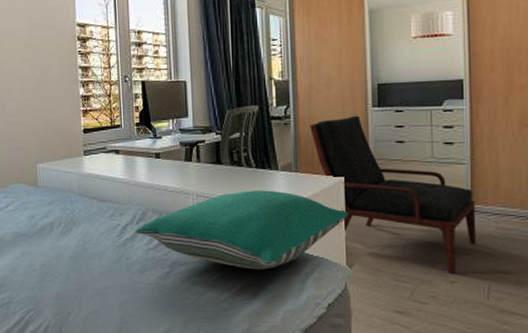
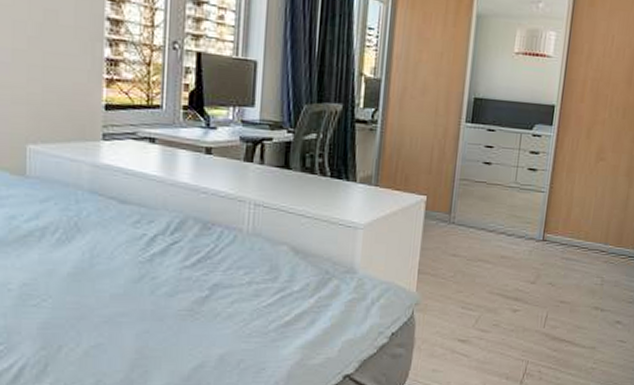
pillow: present [135,190,349,270] -> none [167,203,426,295]
armchair: present [310,115,477,273] -> none [397,129,548,302]

